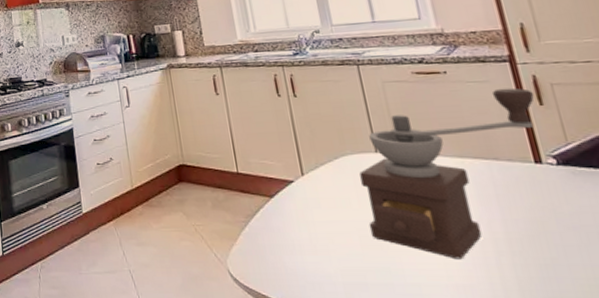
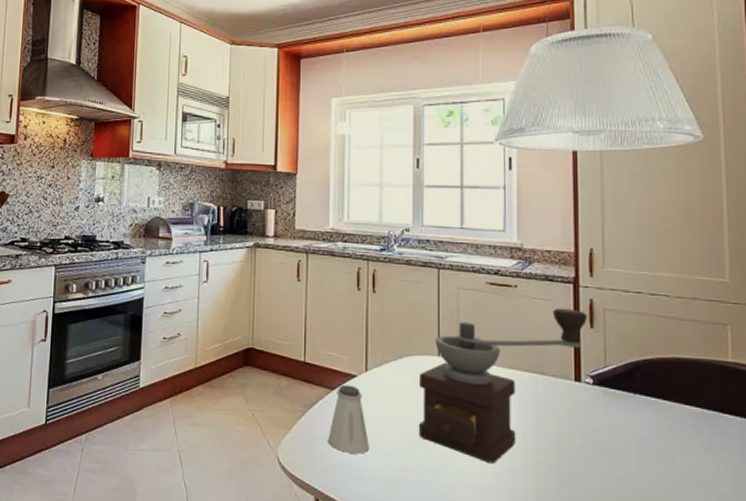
saltshaker: none [275,191,322,260] -> present [328,384,369,454]

